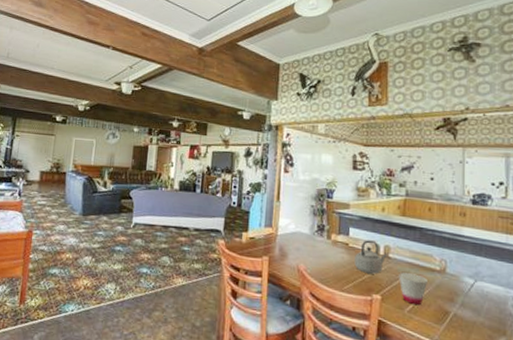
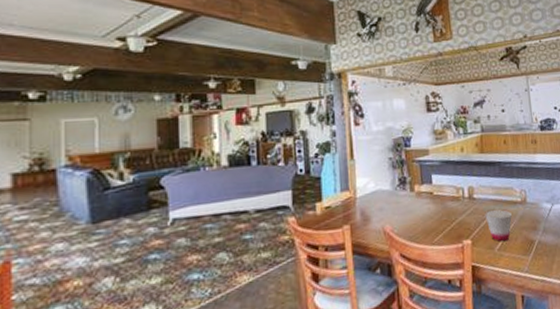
teapot: present [354,240,387,274] -> none [441,184,472,220]

